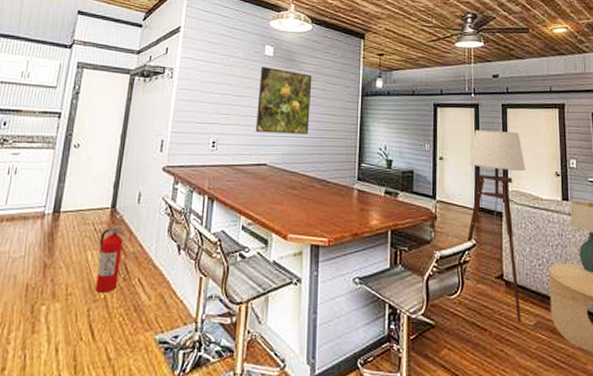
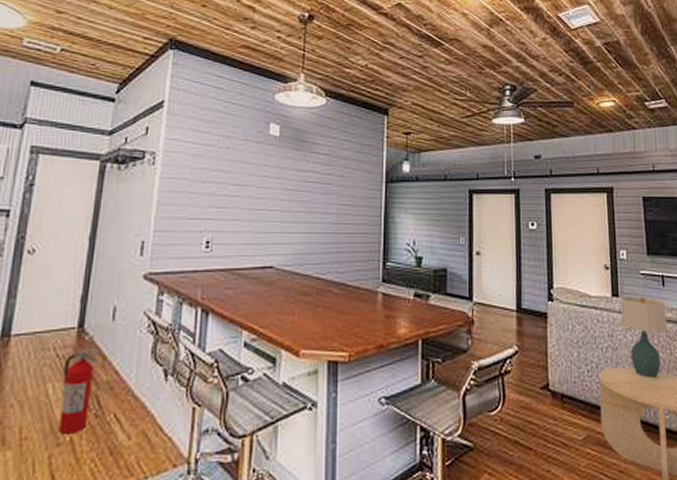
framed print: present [256,67,312,134] -> none [260,149,327,229]
floor lamp: present [461,129,525,322] -> none [502,218,572,438]

